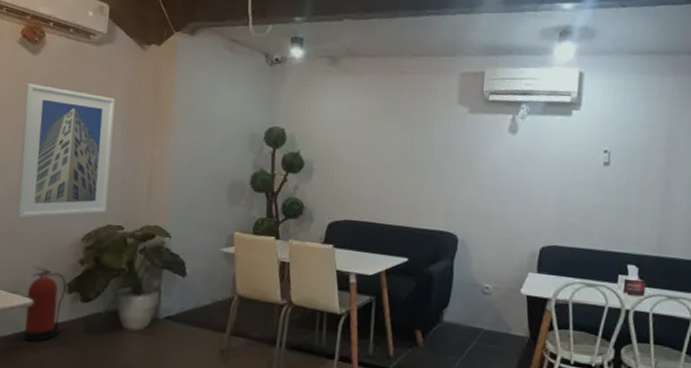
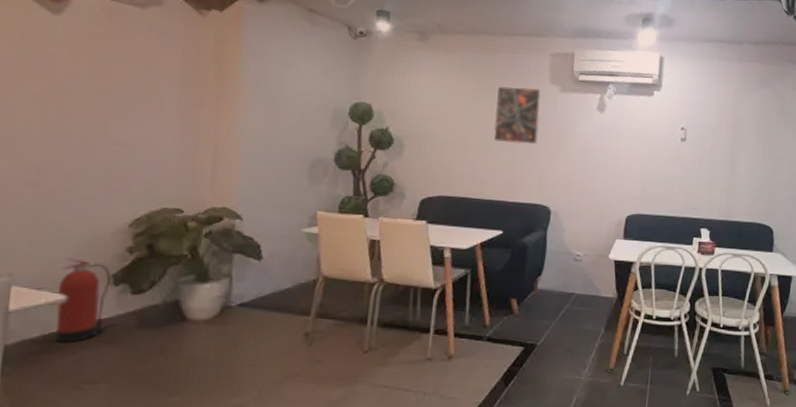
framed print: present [16,83,116,218] -> none [39,47,168,204]
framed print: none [400,108,450,169] -> present [493,86,542,145]

